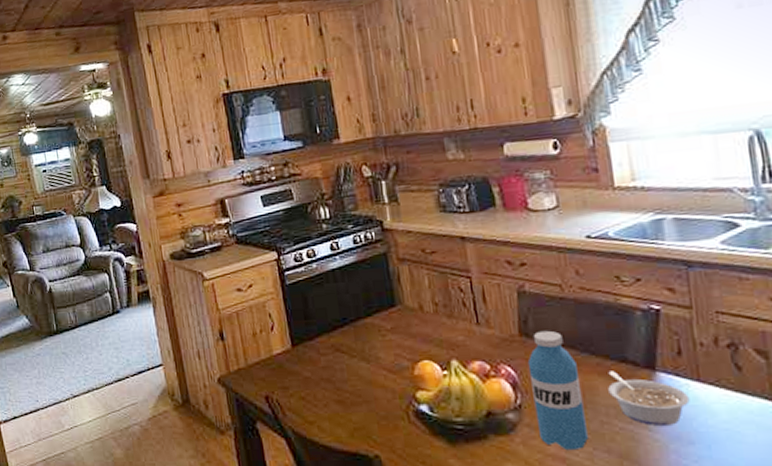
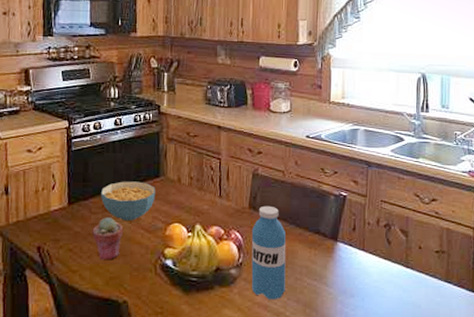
potted succulent: none [324,358,361,409] -> present [92,217,123,260]
cereal bowl: none [327,313,394,362] -> present [101,181,155,221]
legume: present [608,371,690,427] -> none [304,240,356,284]

